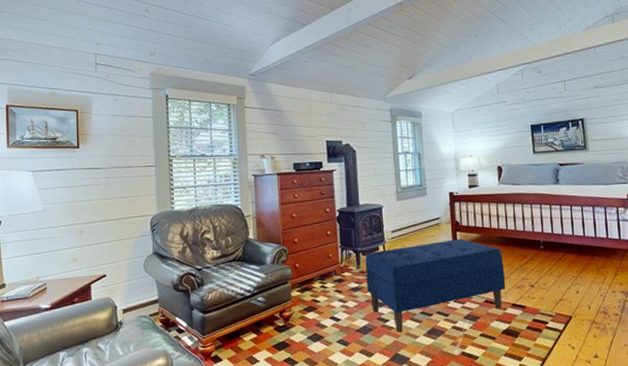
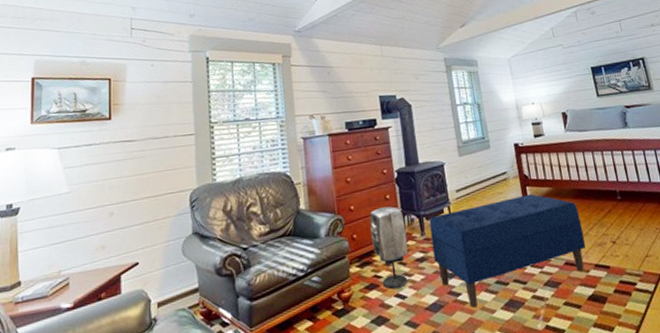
speaker: none [311,241,345,312] -> present [369,206,409,289]

